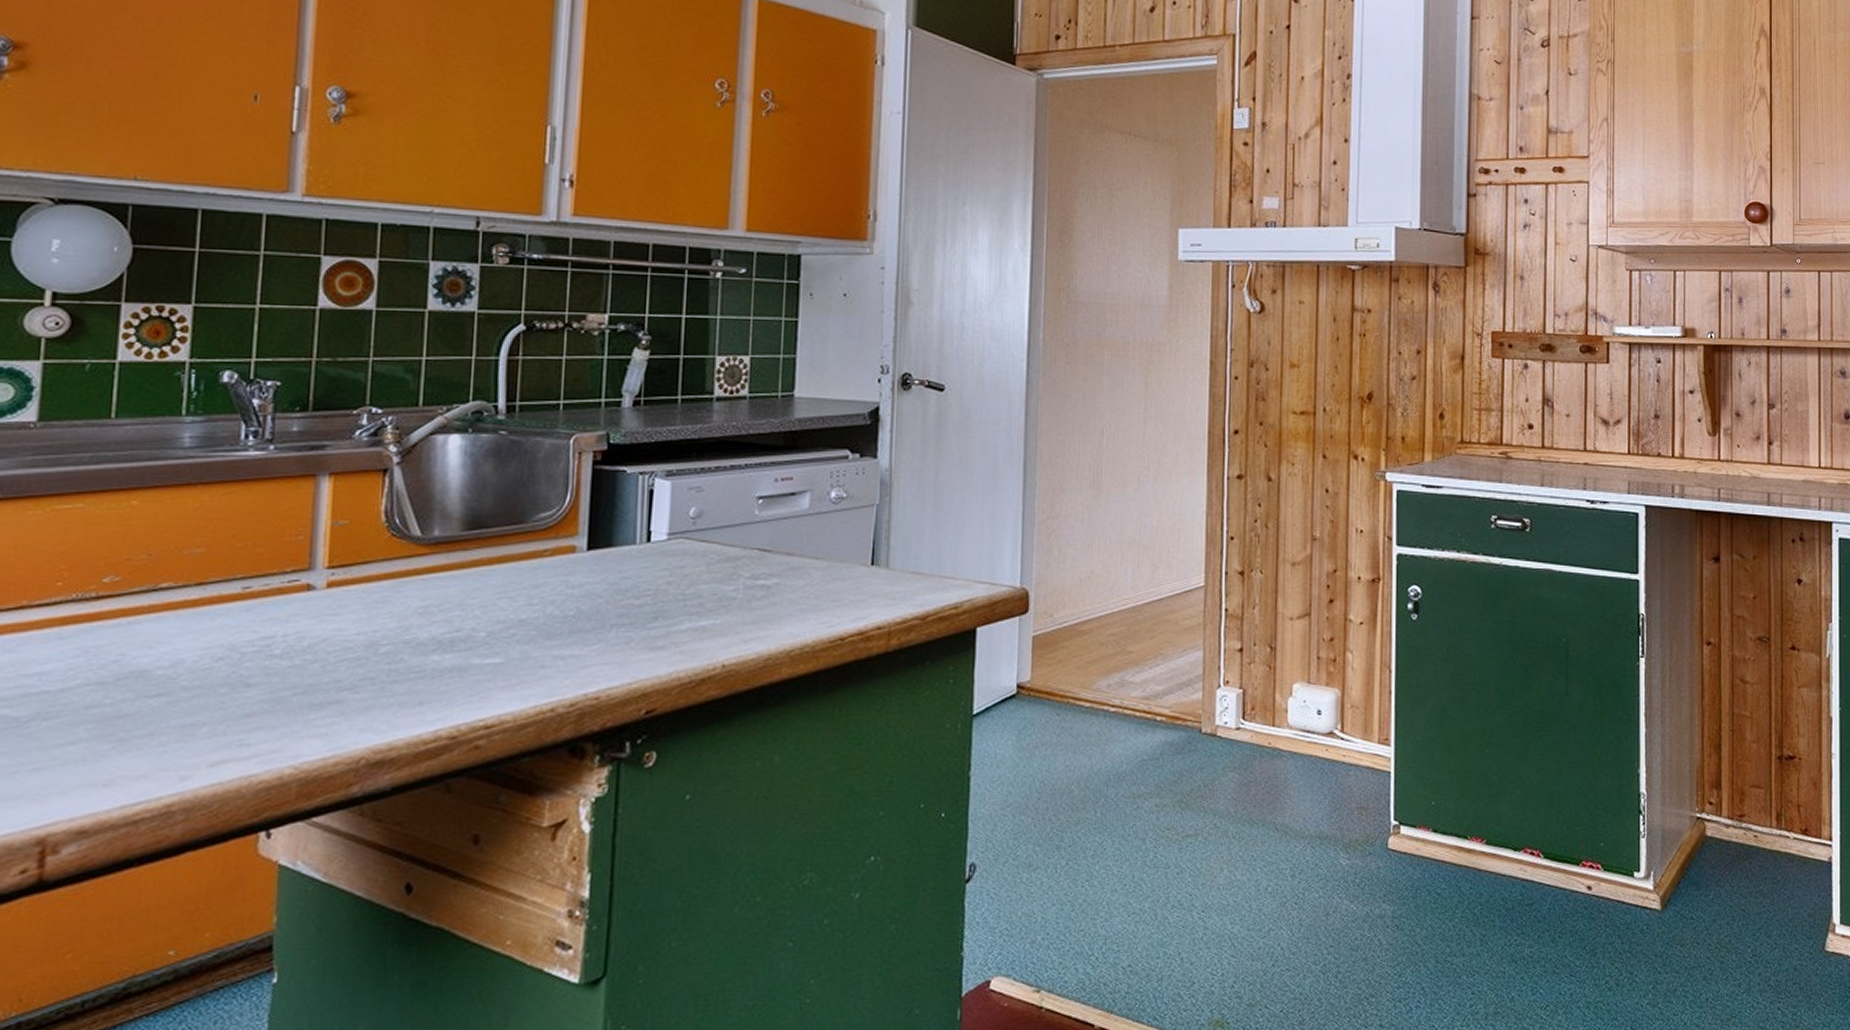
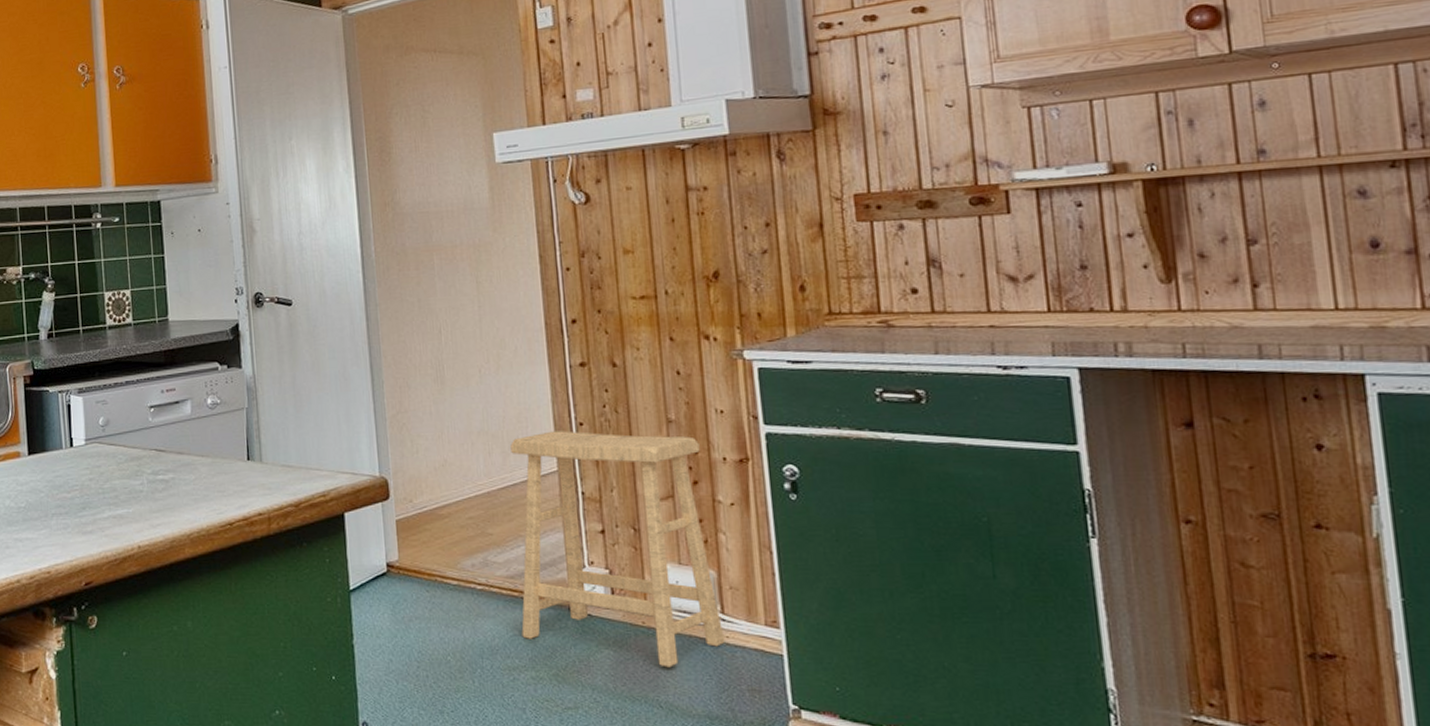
stool: none [1150,544,1342,789] -> present [510,431,725,668]

